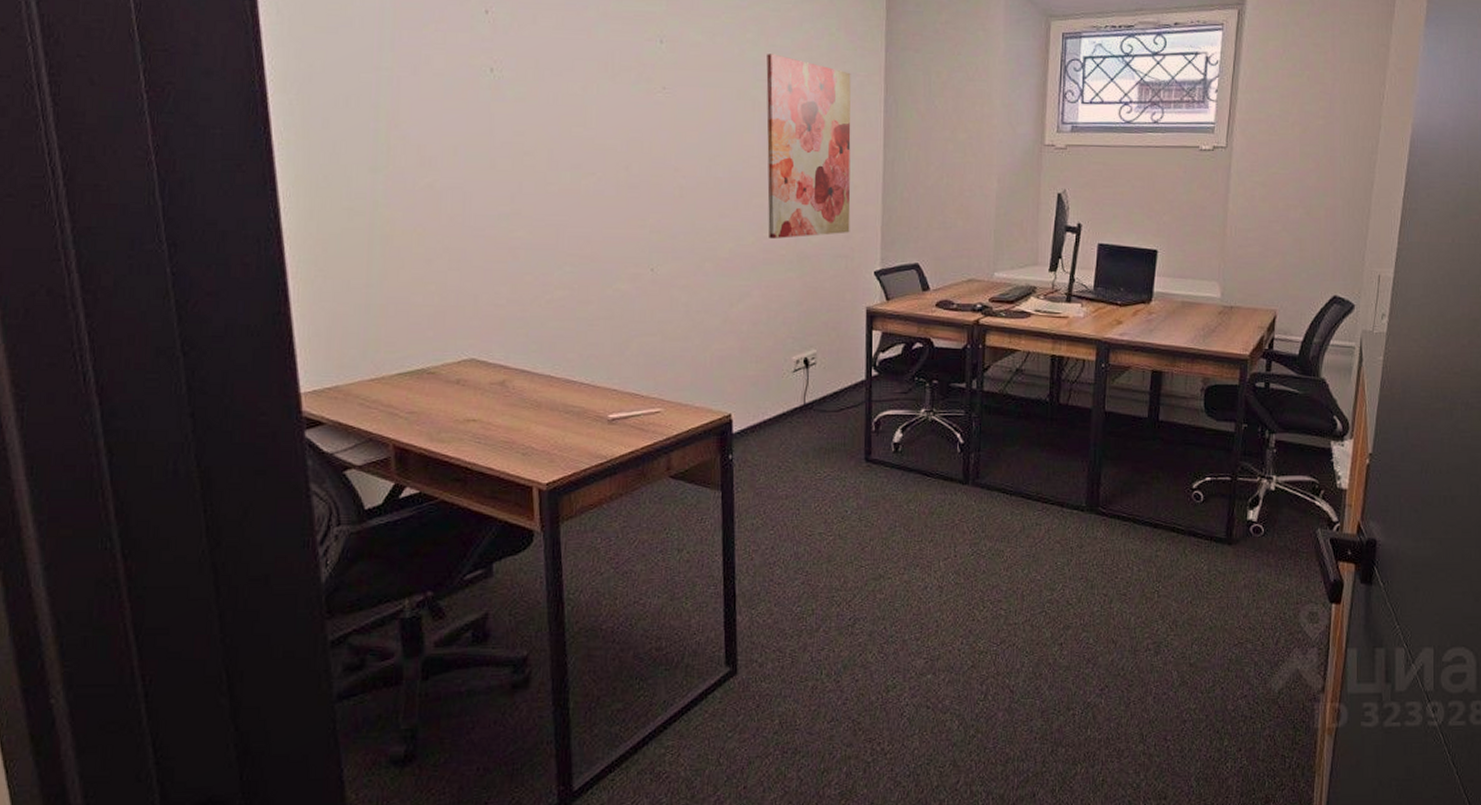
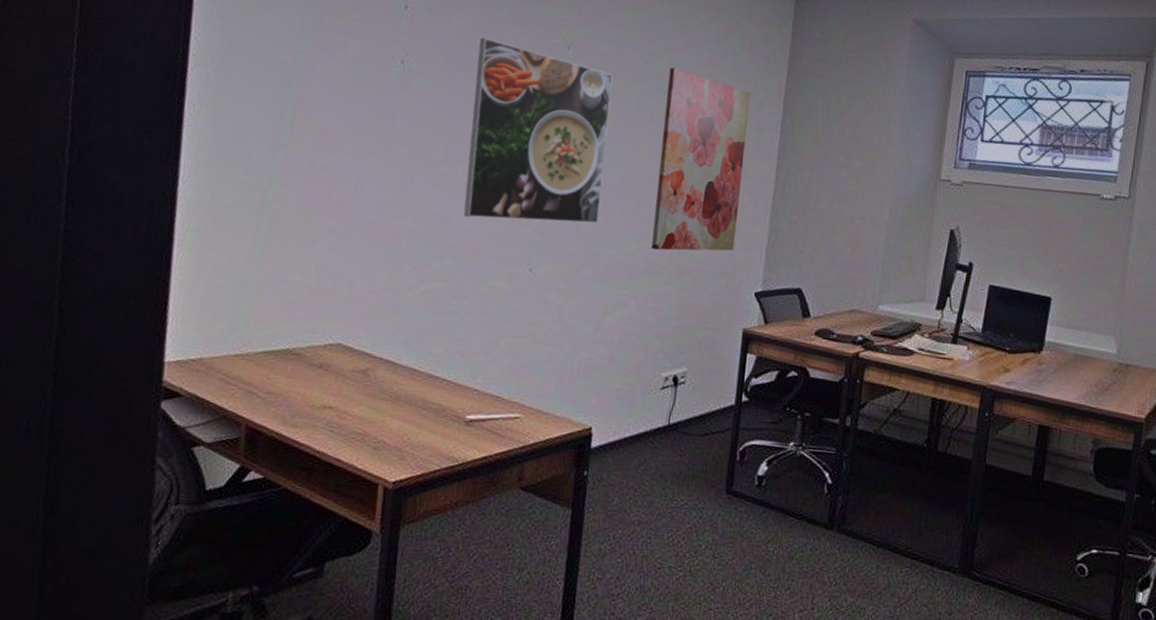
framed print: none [568,38,713,223] -> present [463,37,613,224]

